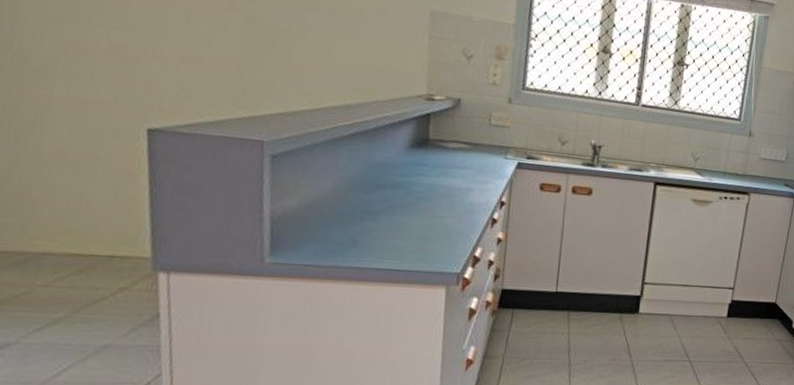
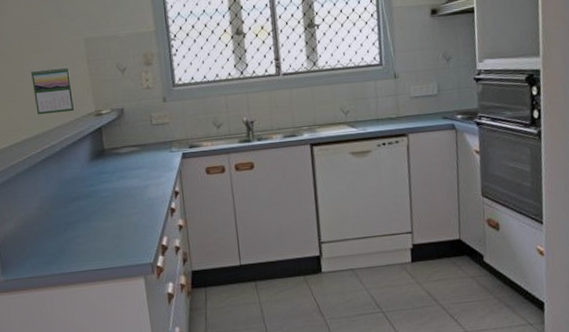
calendar: none [354,29,406,89] -> present [31,66,75,115]

